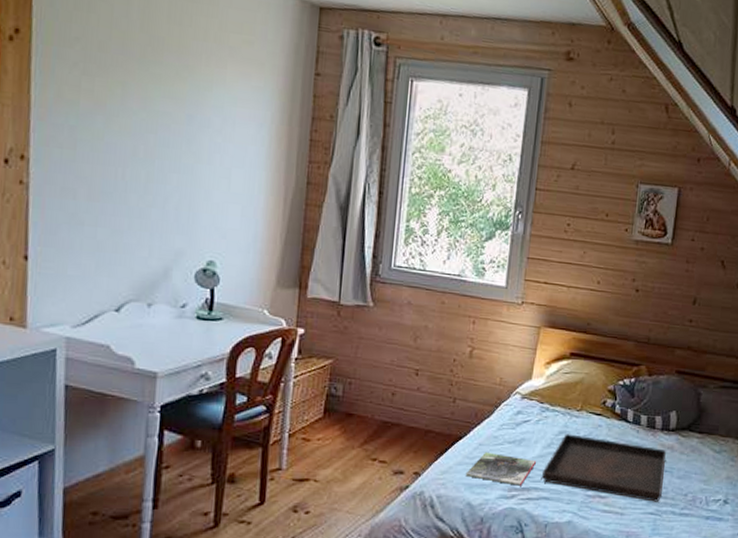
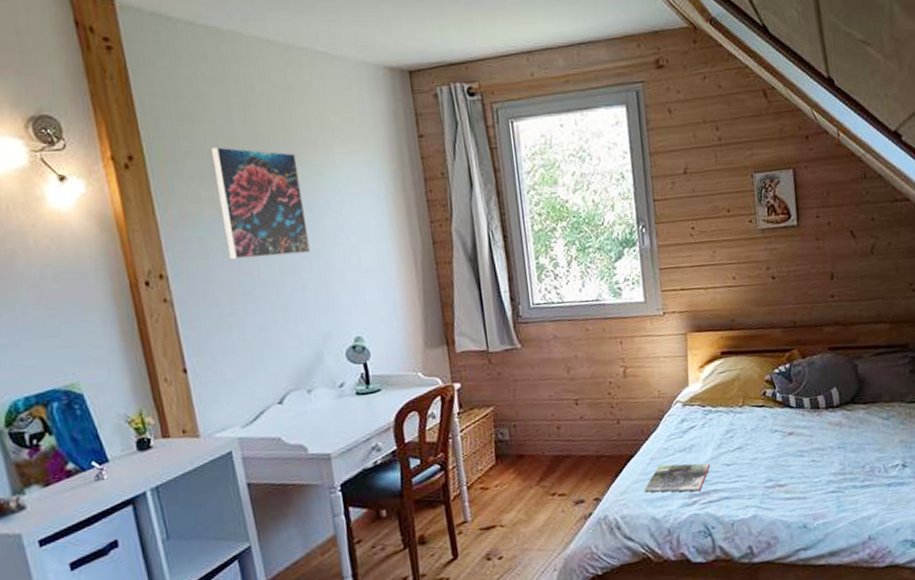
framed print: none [96,39,187,167] -> present [210,147,311,260]
serving tray: present [542,434,666,502] -> none [718,427,840,483]

